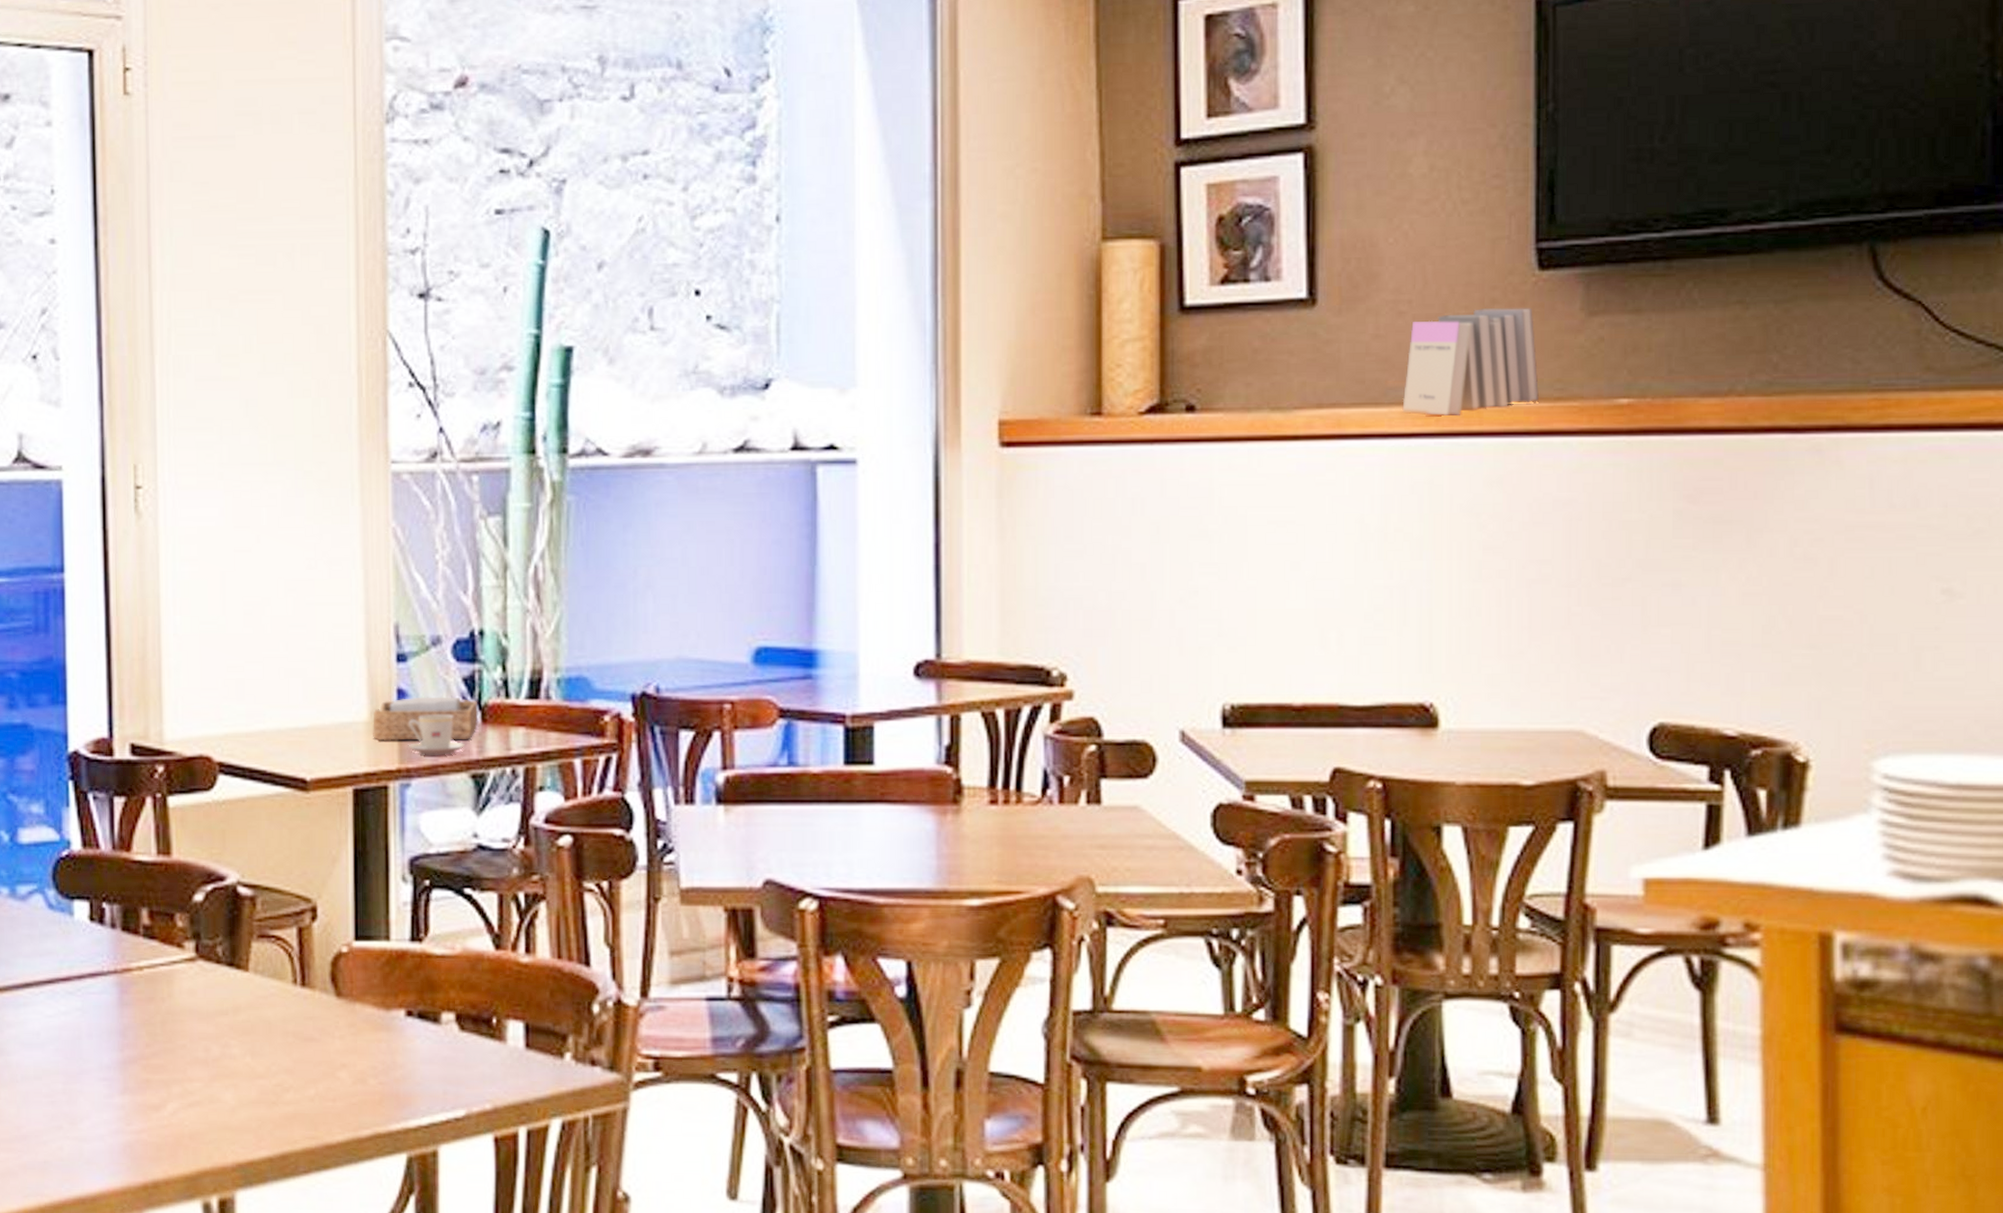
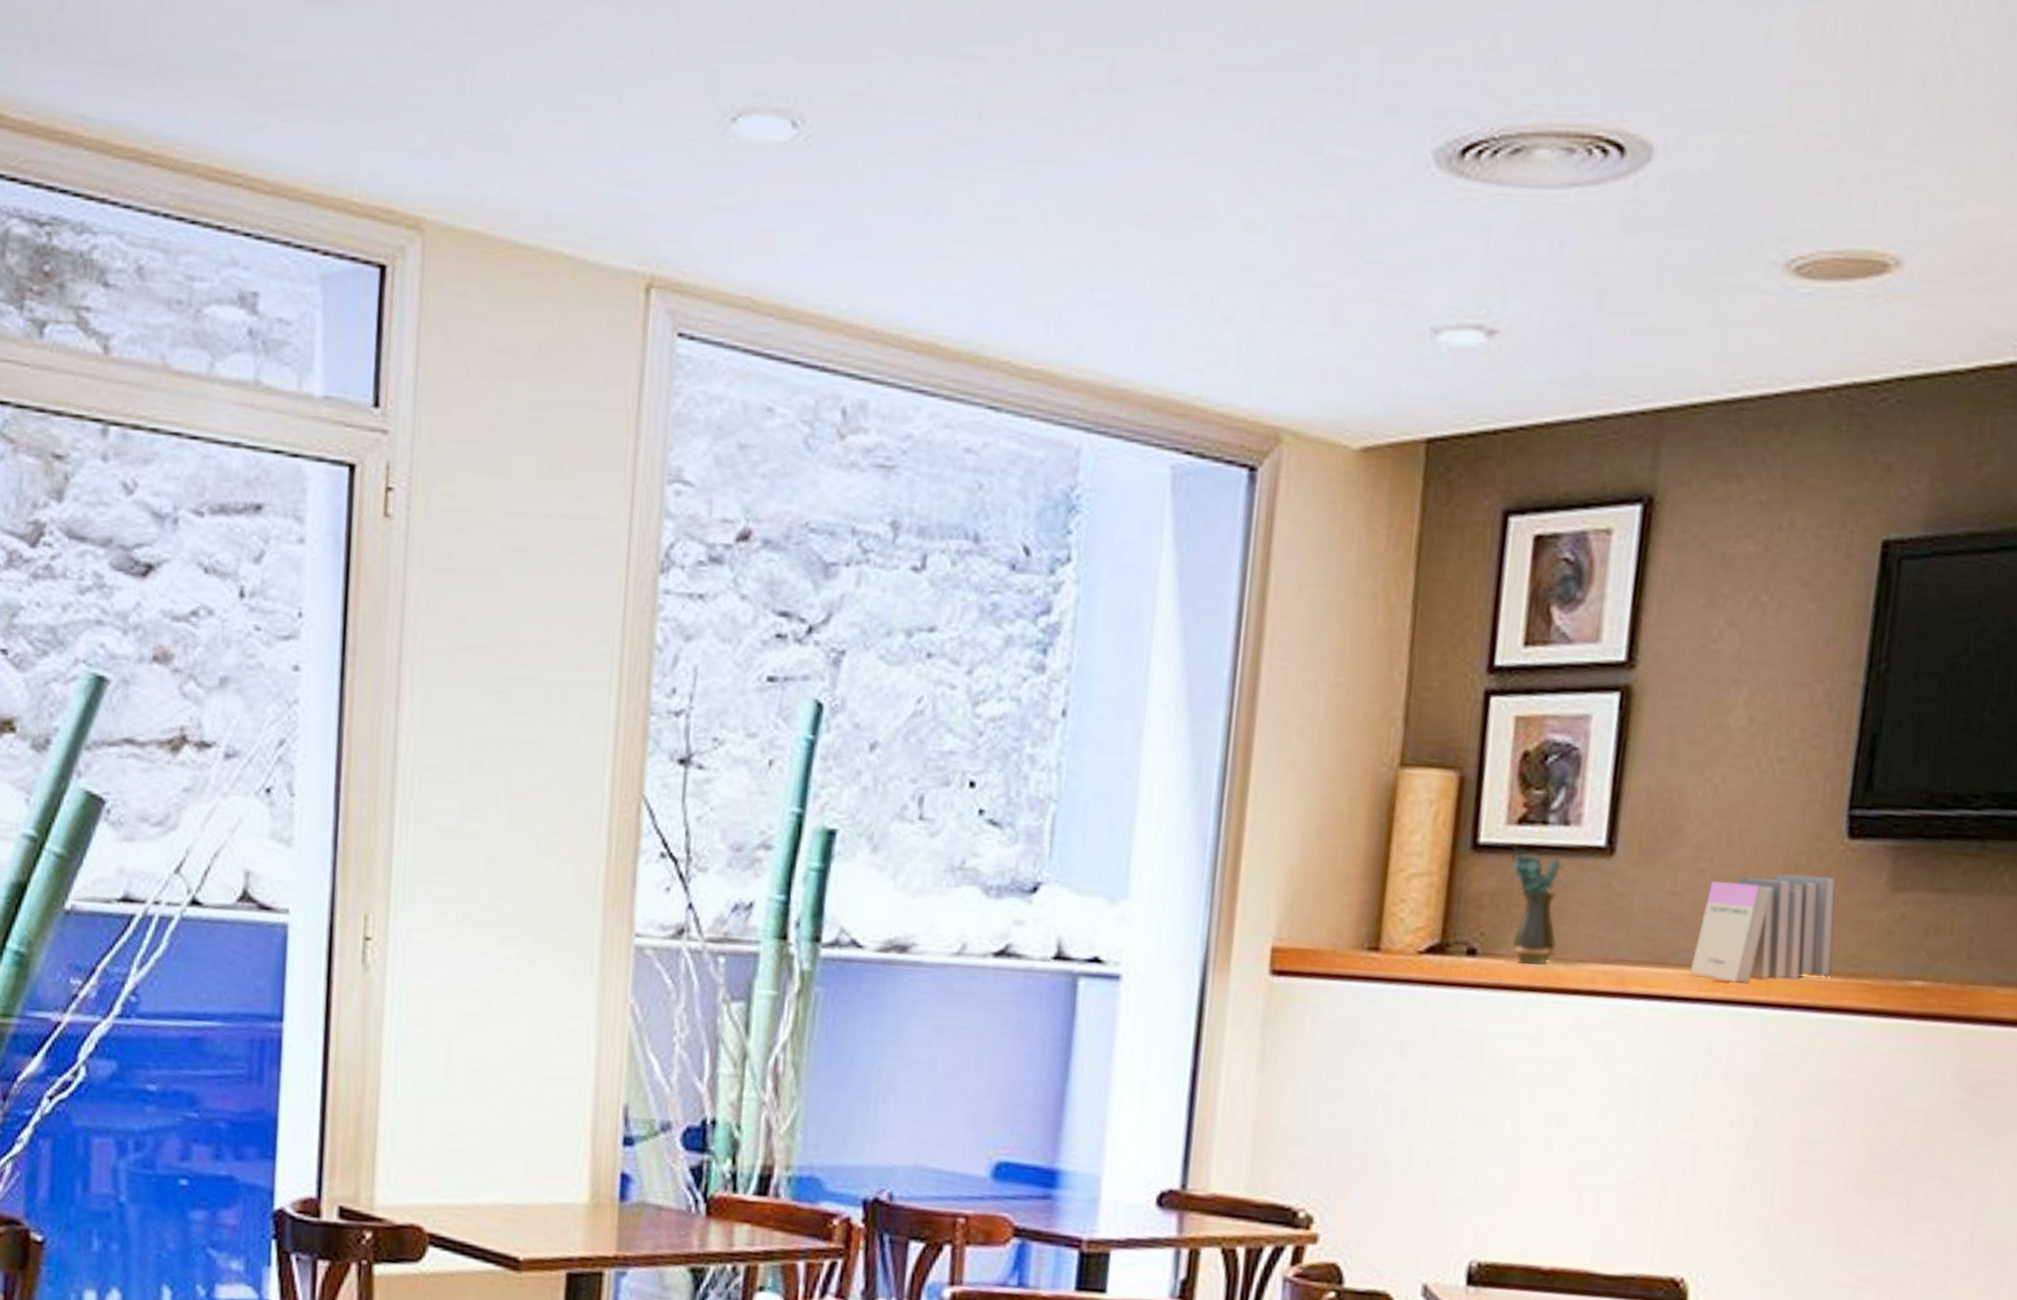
napkin holder: present [373,697,480,742] -> none [592,1183,705,1232]
teacup: present [408,715,465,755] -> none [627,1202,687,1246]
vase: none [1218,304,1271,416] -> present [1511,845,1561,965]

